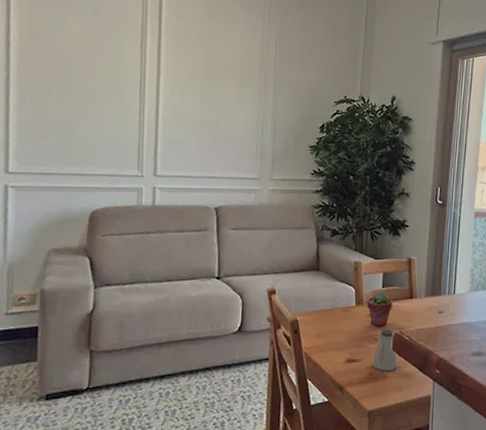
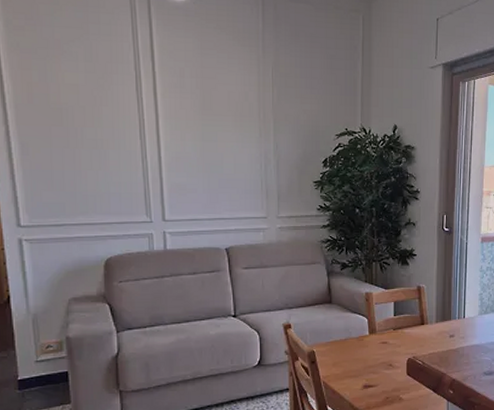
potted succulent: present [367,291,393,326] -> none [380,320,404,353]
saltshaker: present [372,329,397,371] -> none [388,355,412,394]

